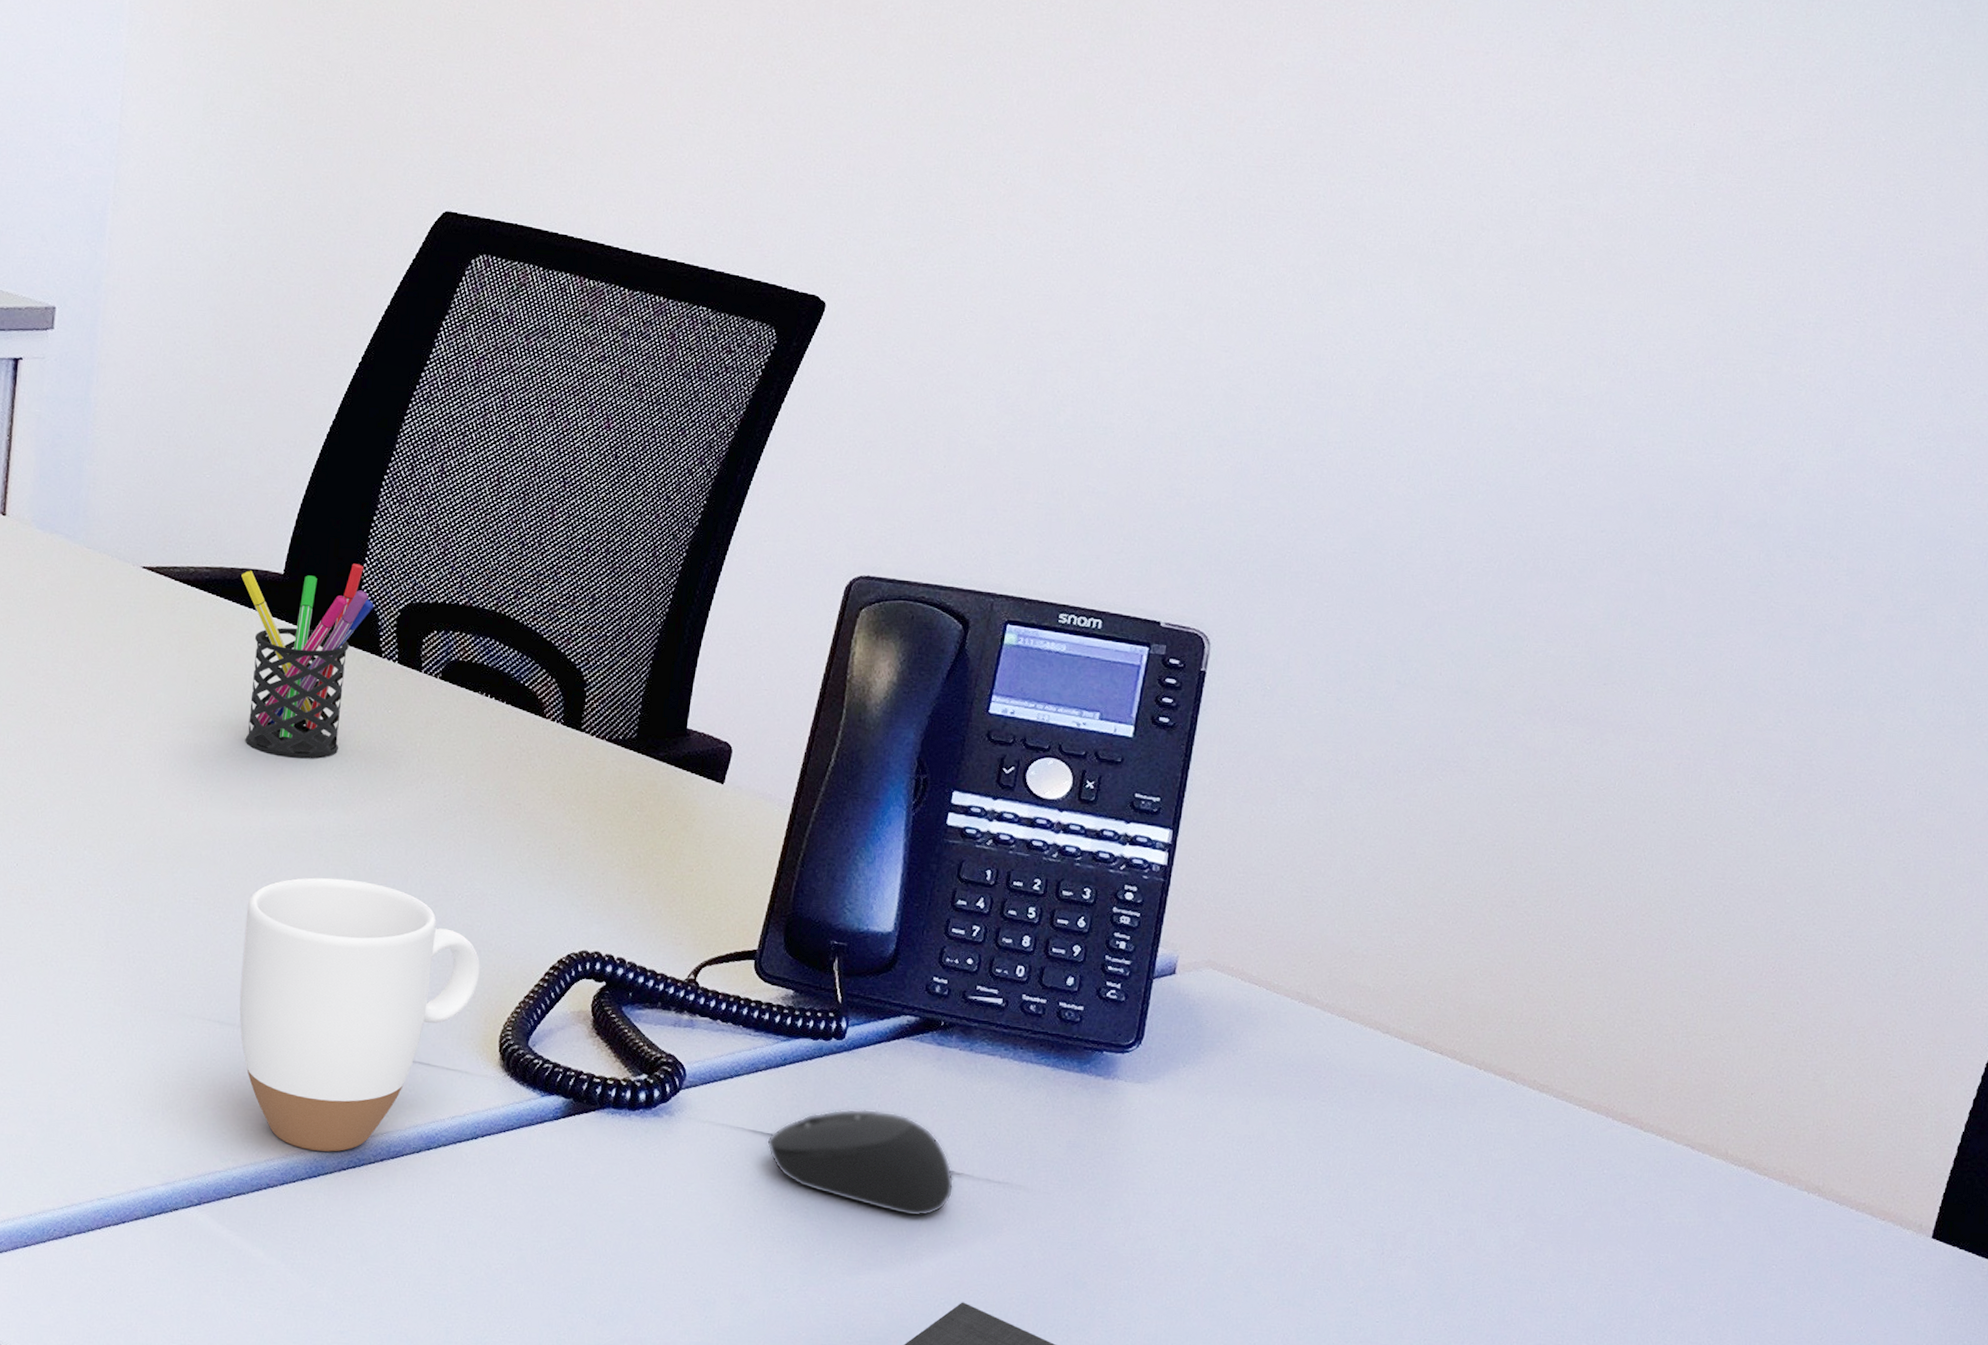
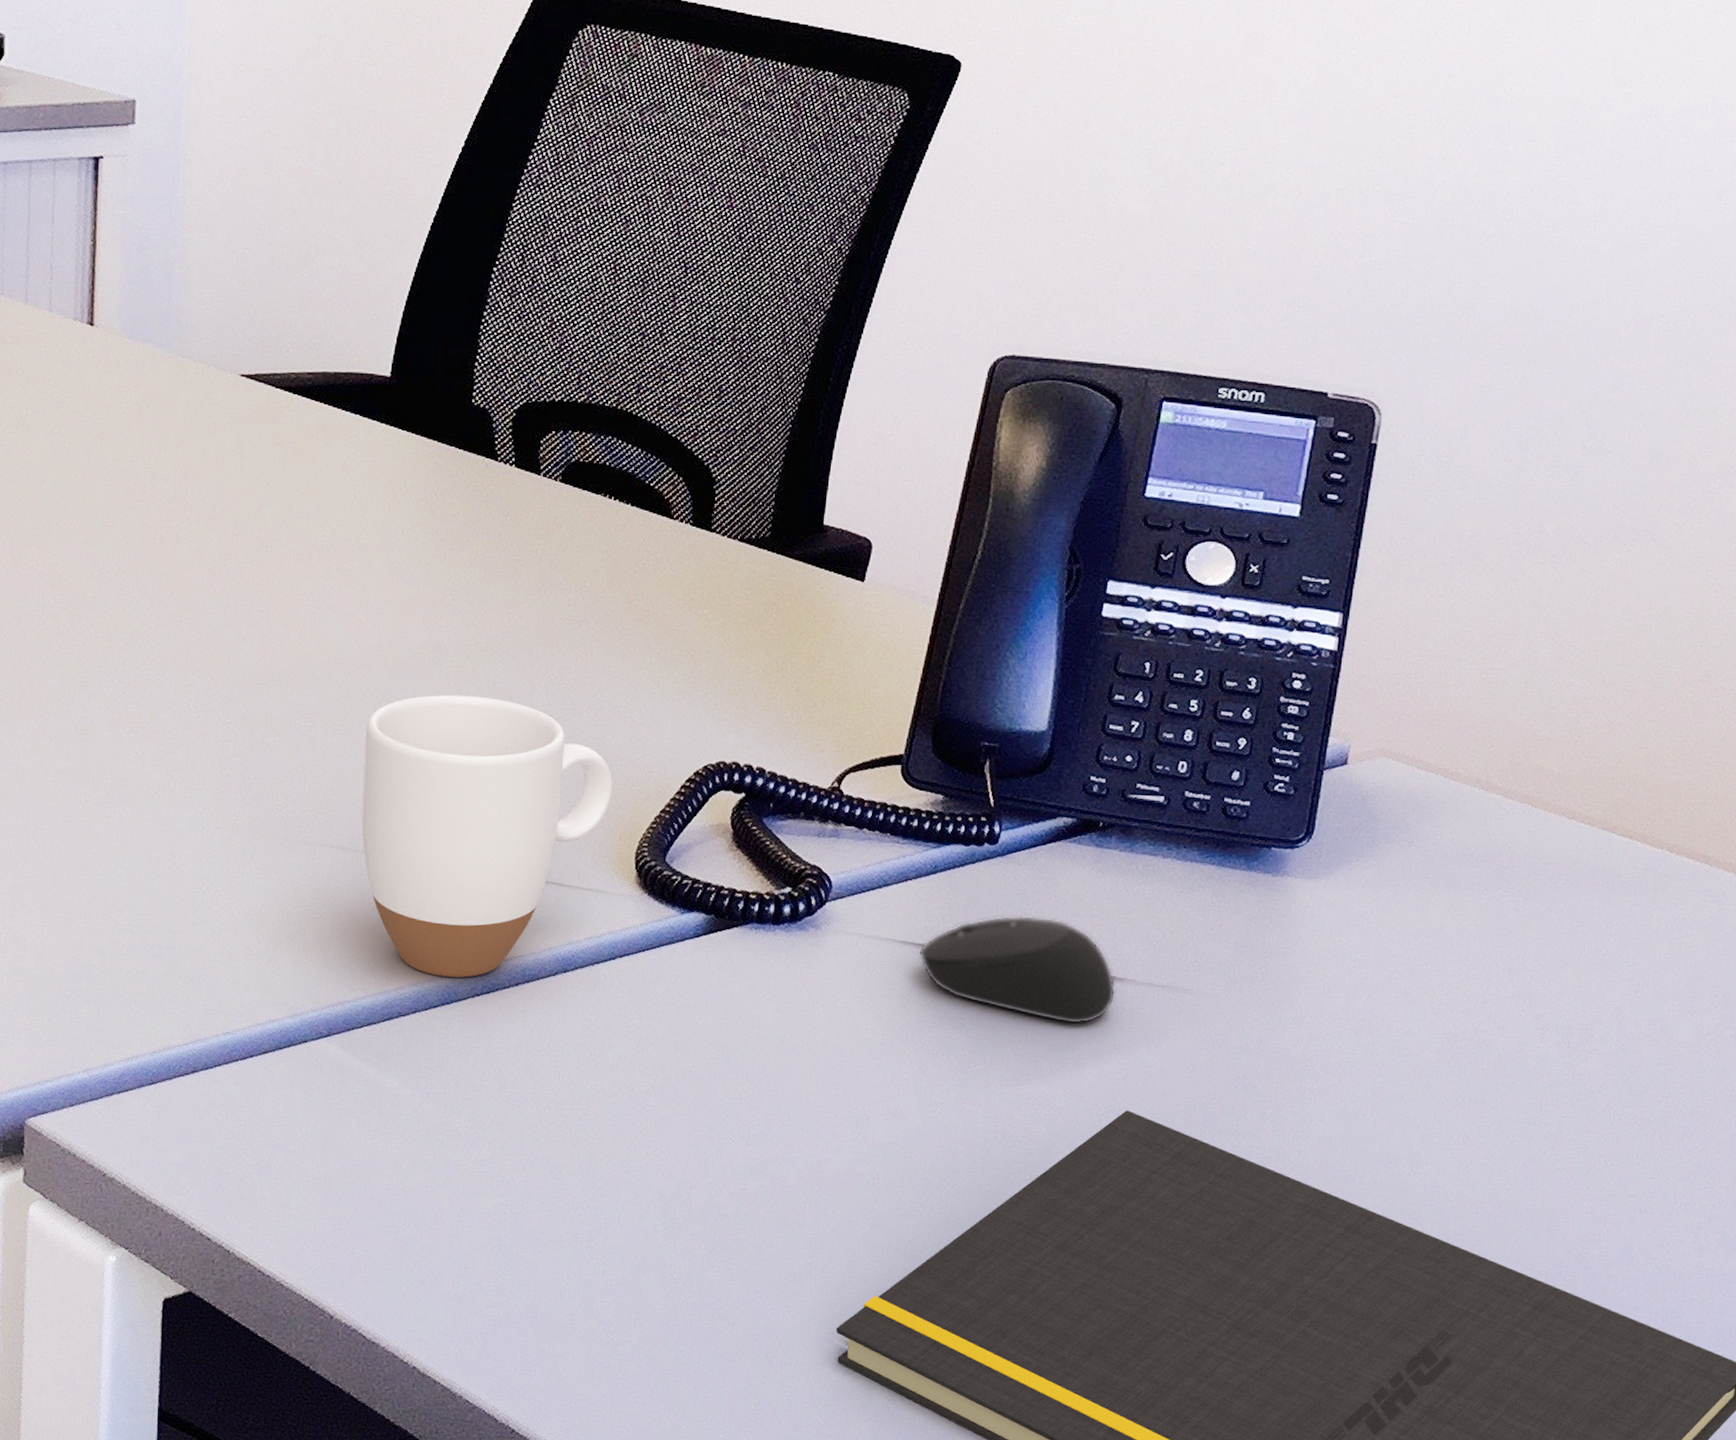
pen holder: present [241,563,374,760] -> none [346,363,487,572]

